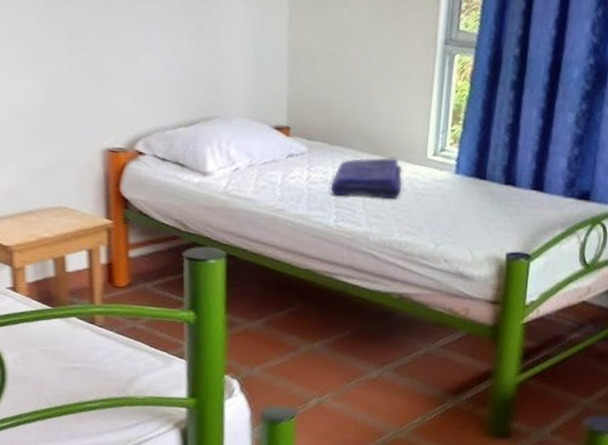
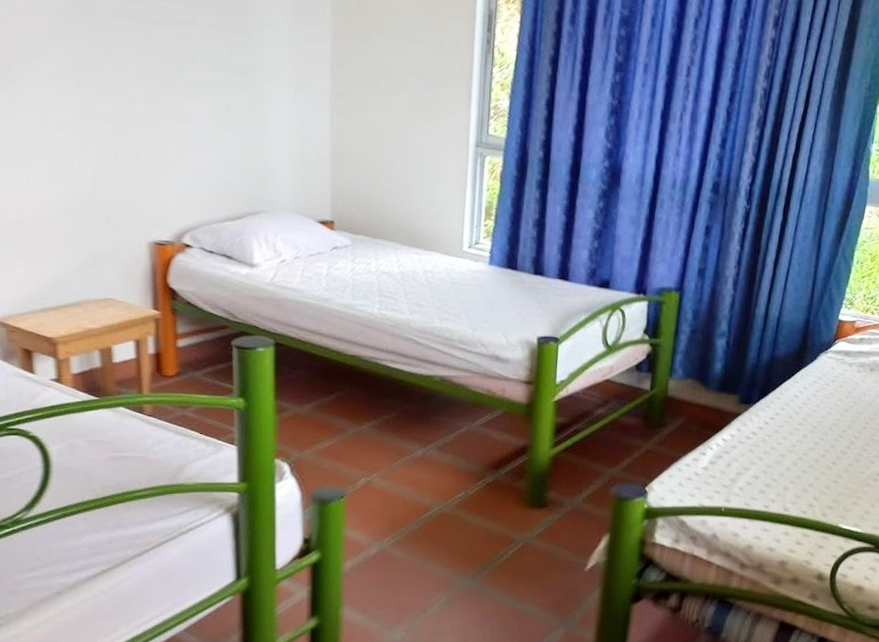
towel: present [330,157,403,199] -> none [374,249,441,289]

